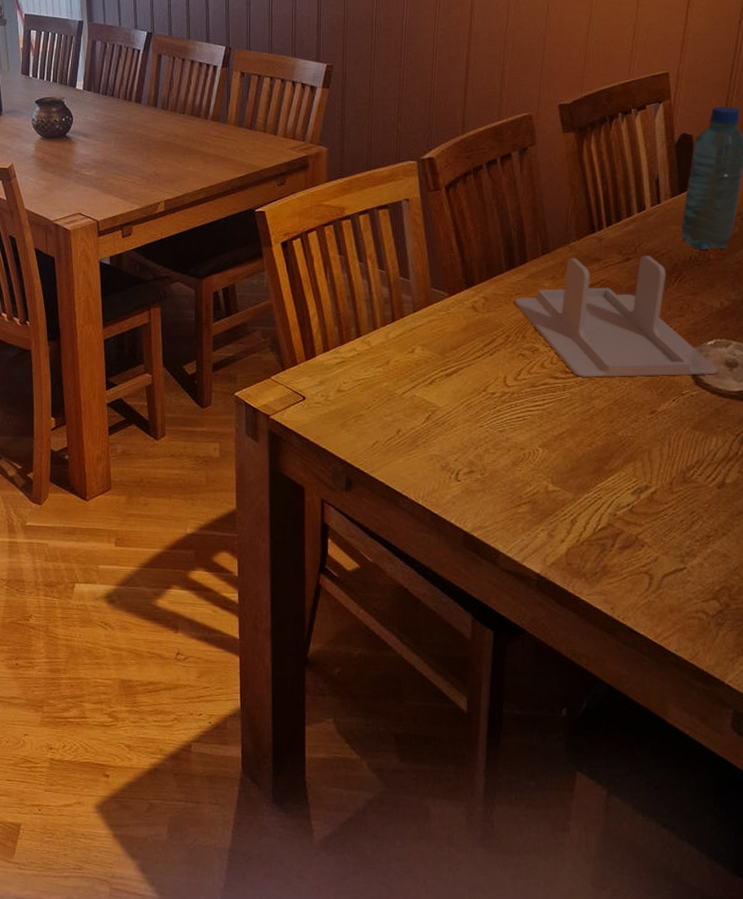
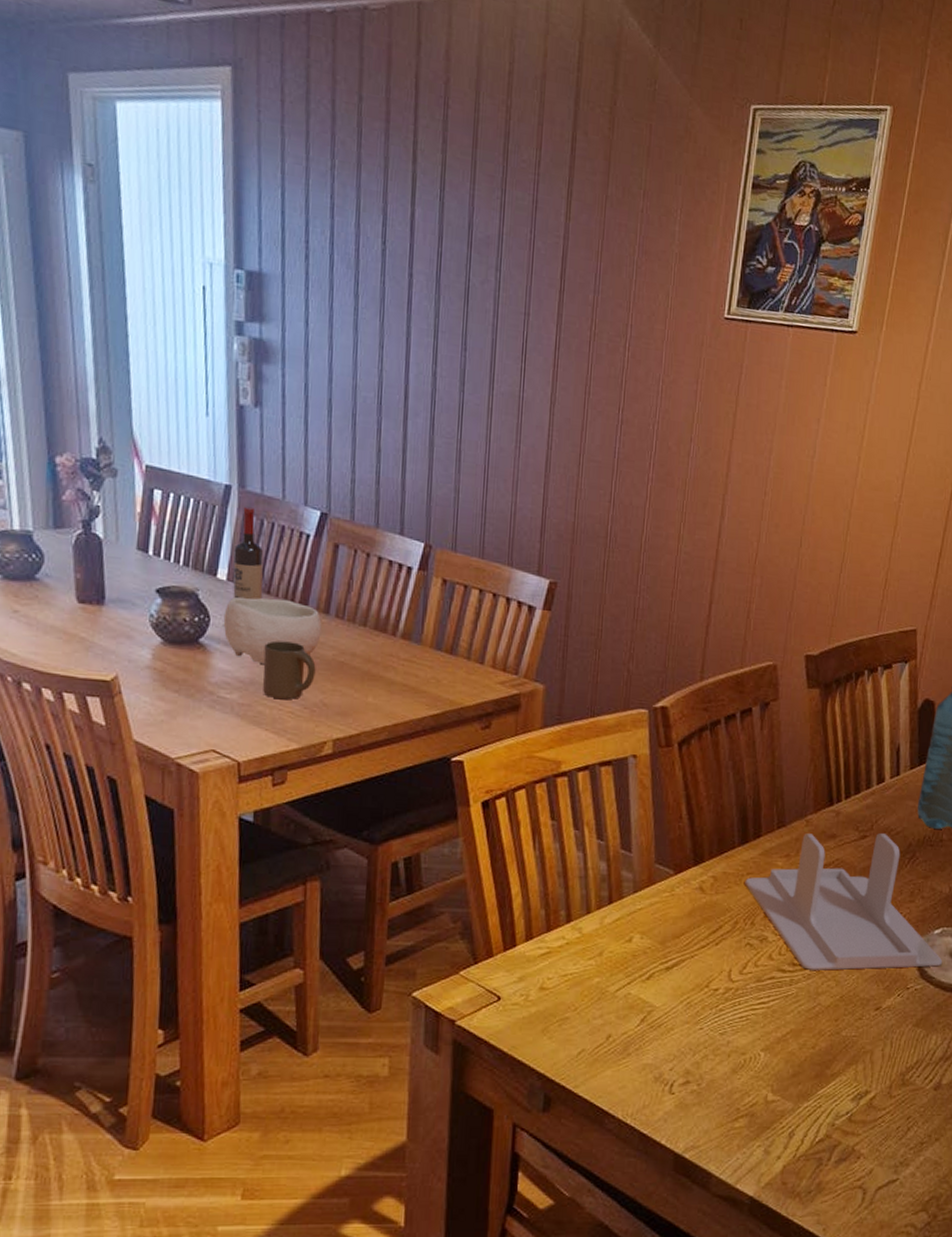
bowl: none [82,99,152,148] -> present [223,596,322,664]
wine bottle: none [87,34,109,102] -> present [232,506,264,601]
cup: none [111,130,149,173] -> present [263,640,316,700]

